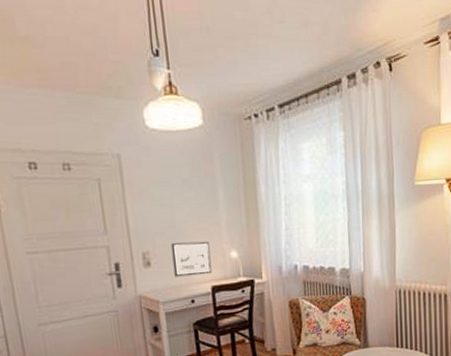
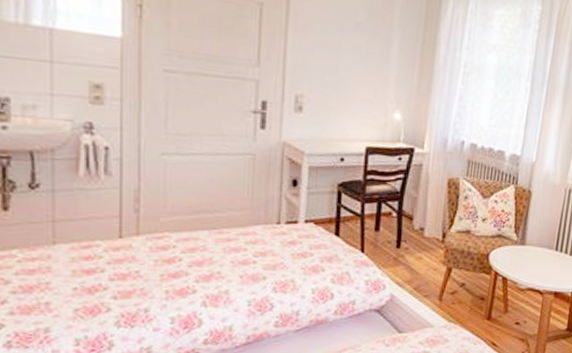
picture frame: present [171,241,212,277] -> none [327,91,373,133]

